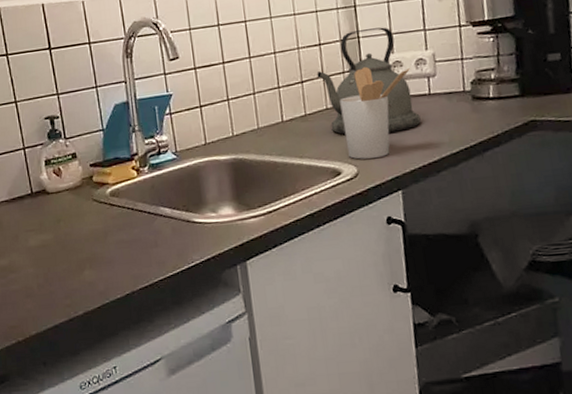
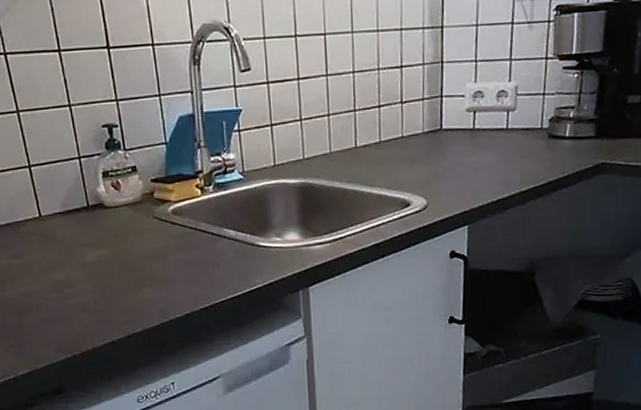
kettle: present [317,27,421,135] -> none [395,53,495,166]
utensil holder: present [340,66,410,159] -> none [416,94,491,192]

